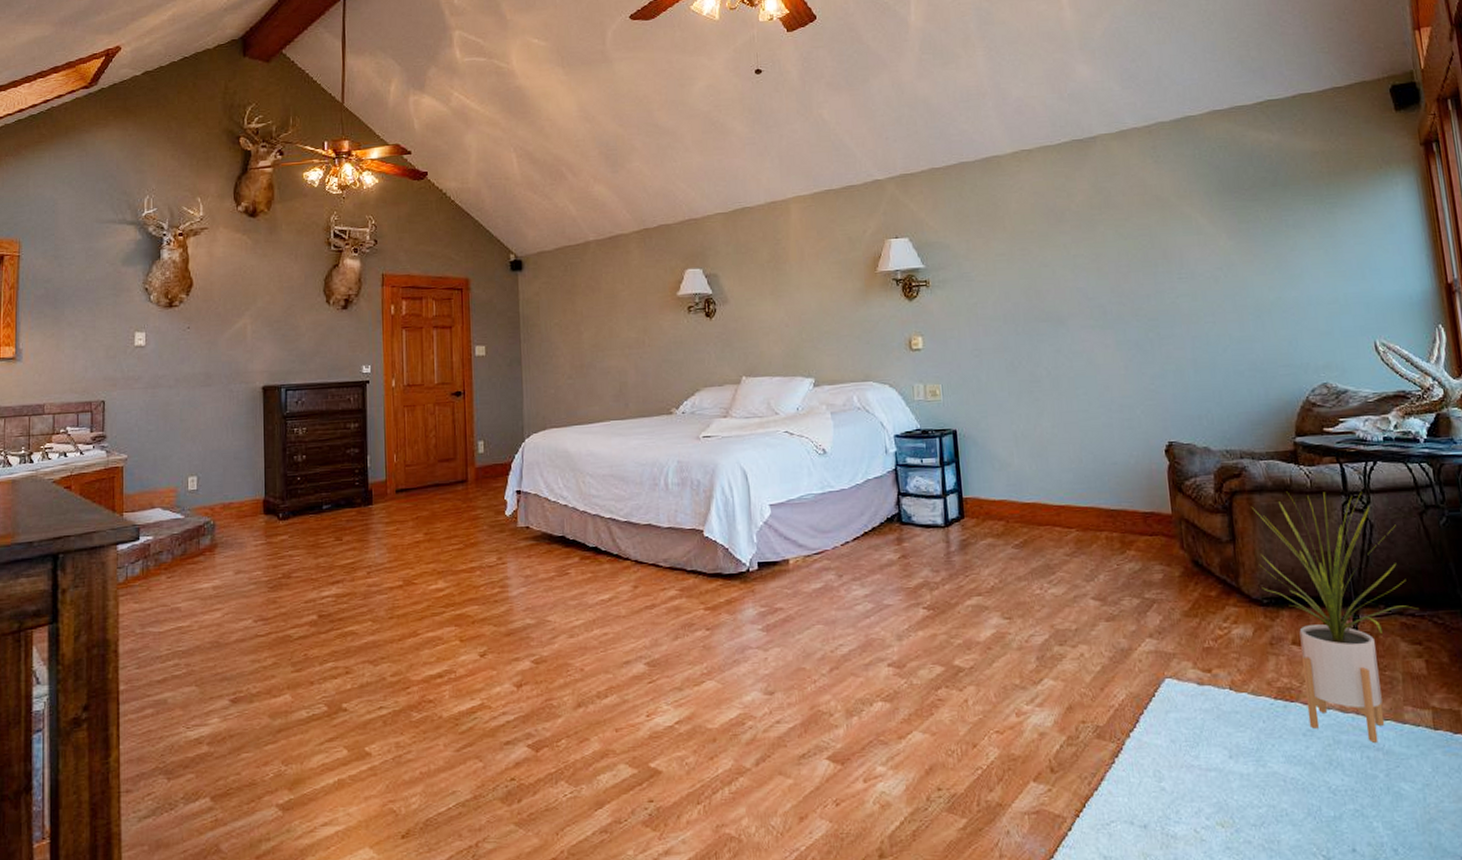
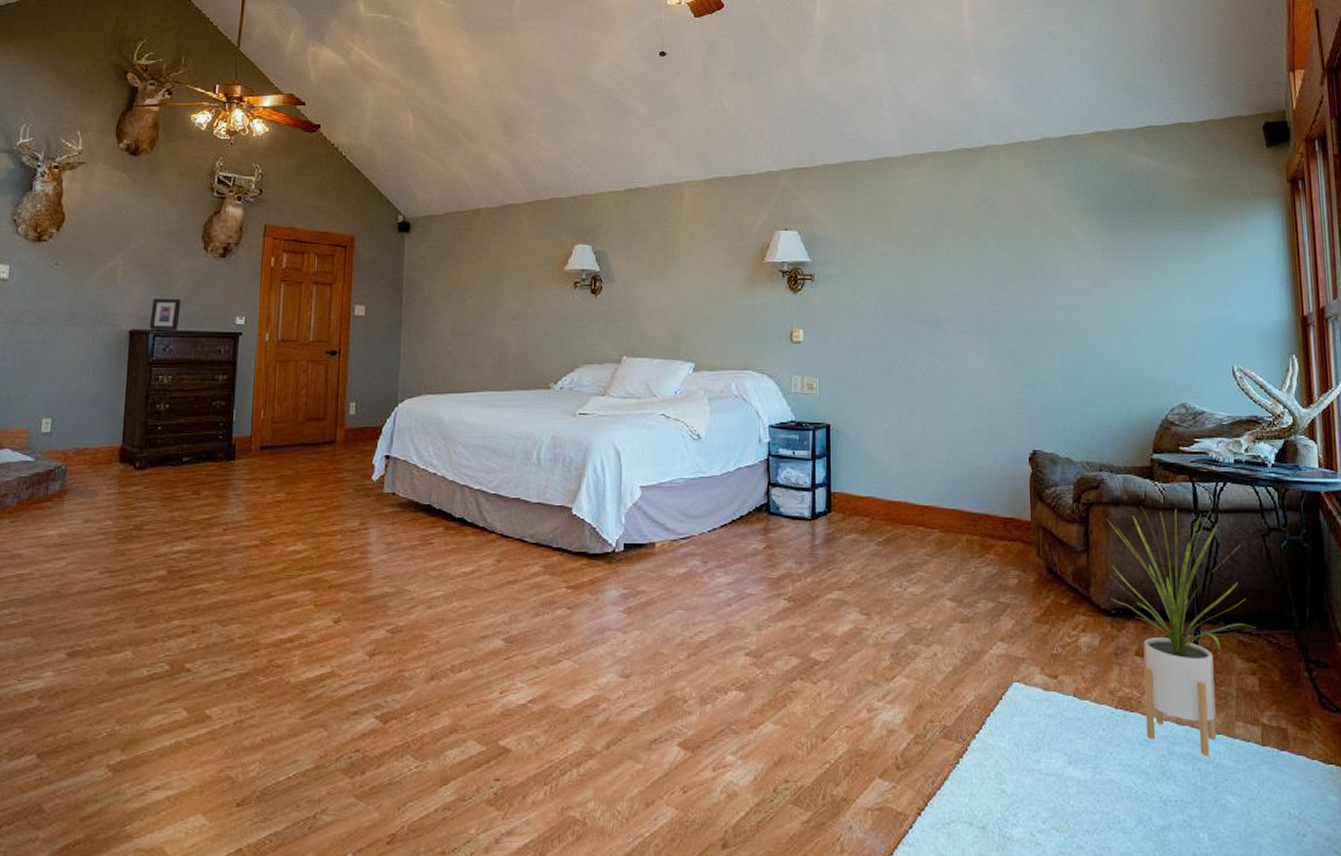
picture frame: none [281,352,309,384] -> present [150,298,181,332]

